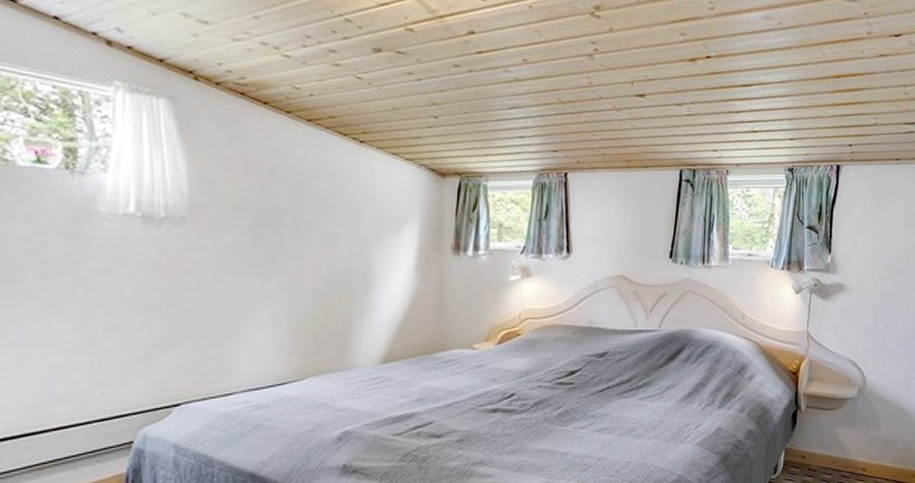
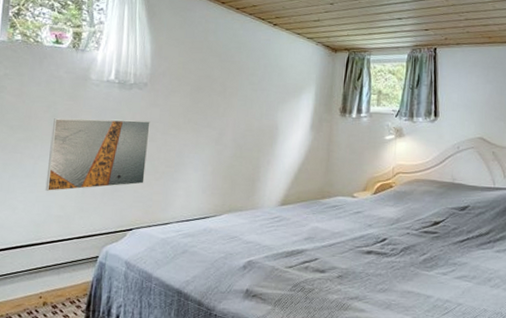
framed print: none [42,264,194,362] -> present [45,118,150,191]

